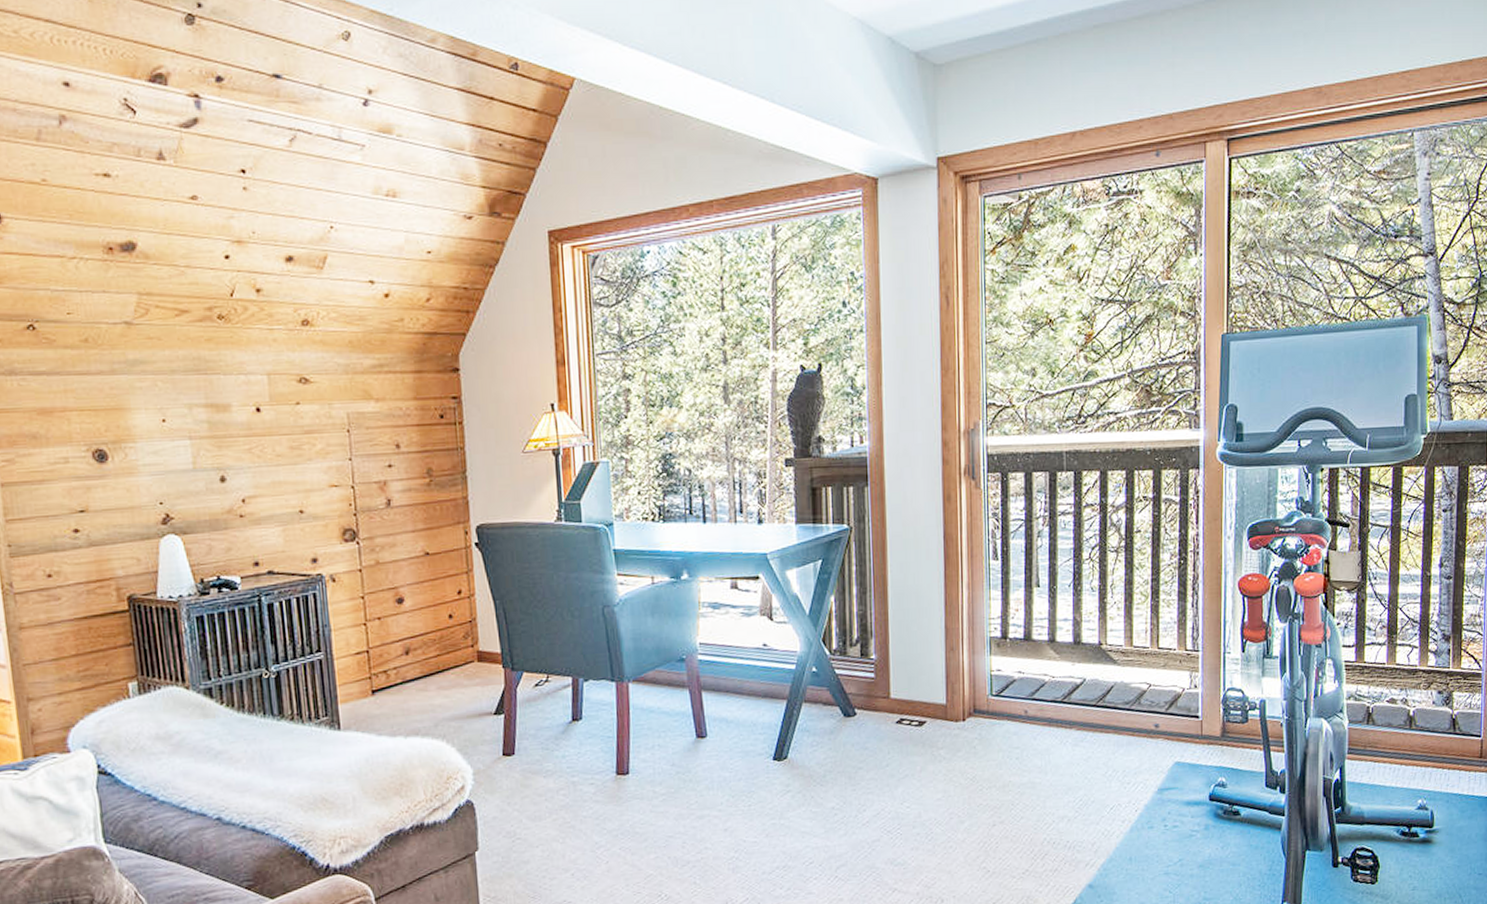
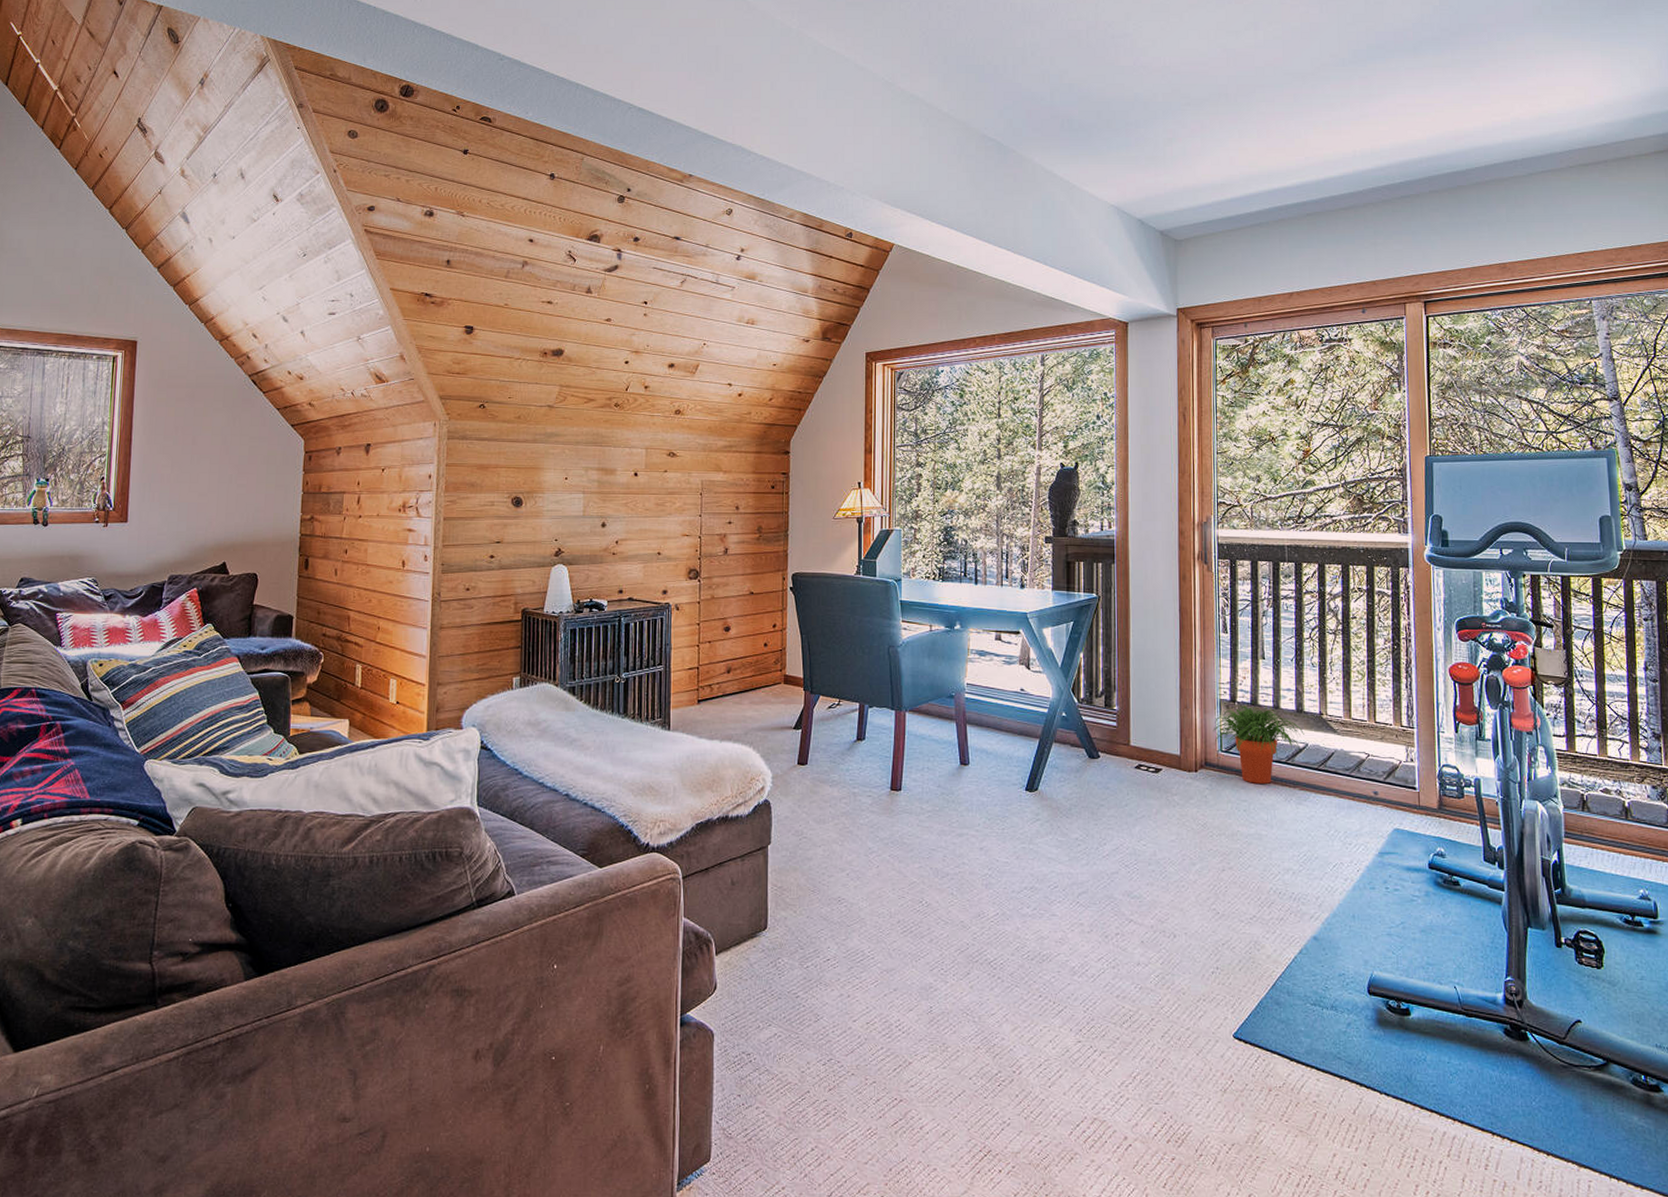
potted plant: none [982,641,1082,728] -> present [1213,705,1304,784]

